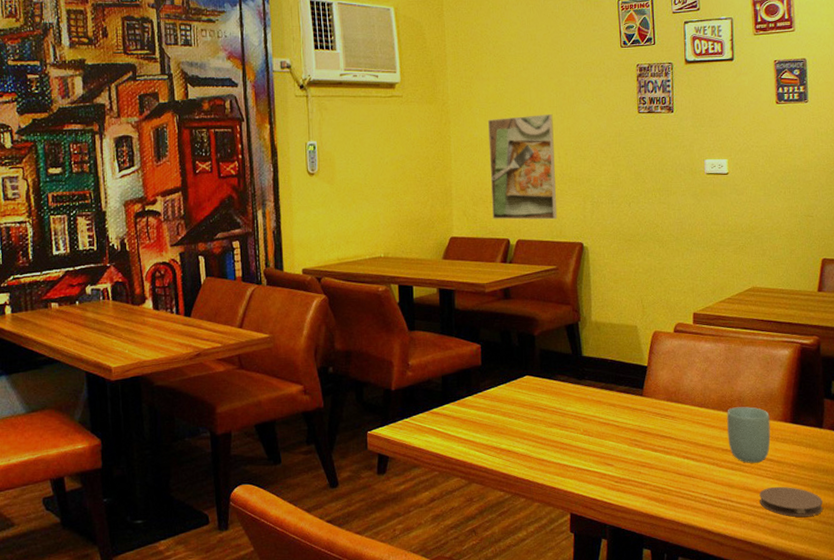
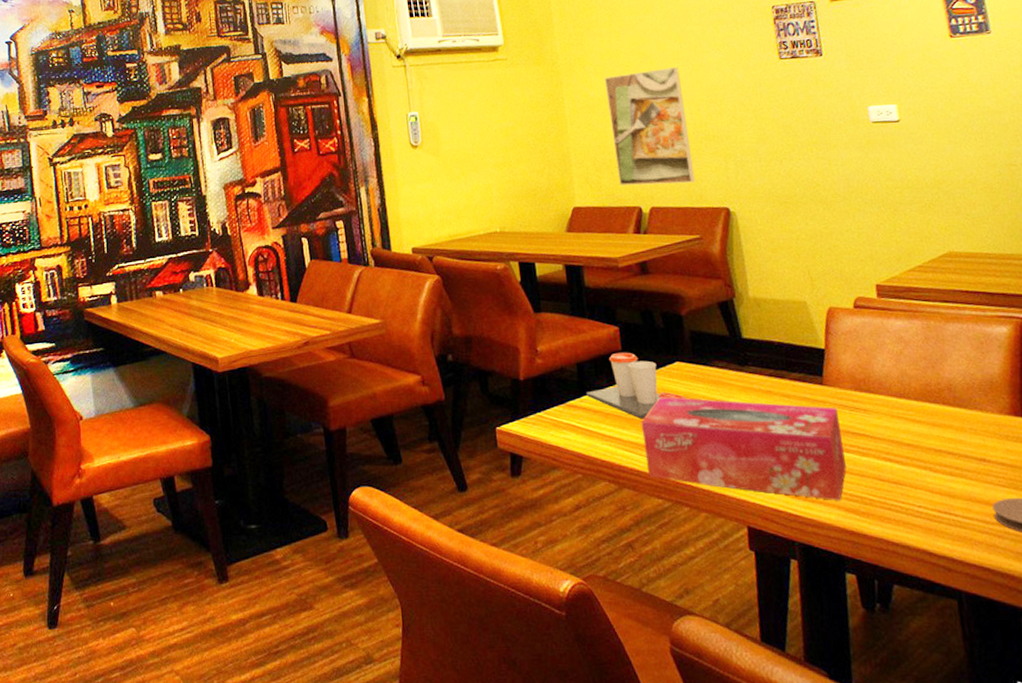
cup: none [447,366,531,425] -> present [585,352,686,419]
tissue box: none [492,405,653,491] -> present [640,396,847,500]
cup: present [727,406,771,463] -> none [935,397,999,467]

